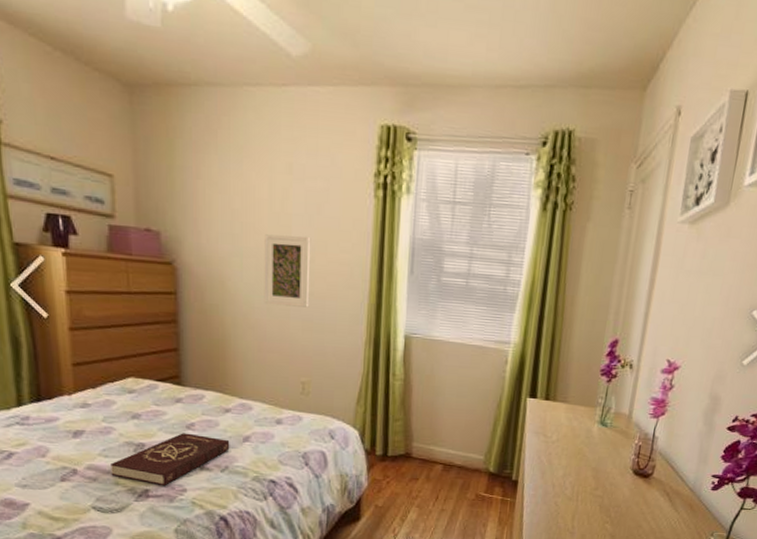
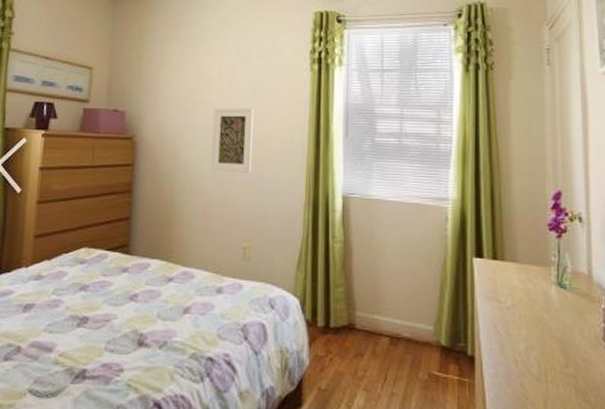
book: present [110,433,230,486] -> none [52,305,170,366]

